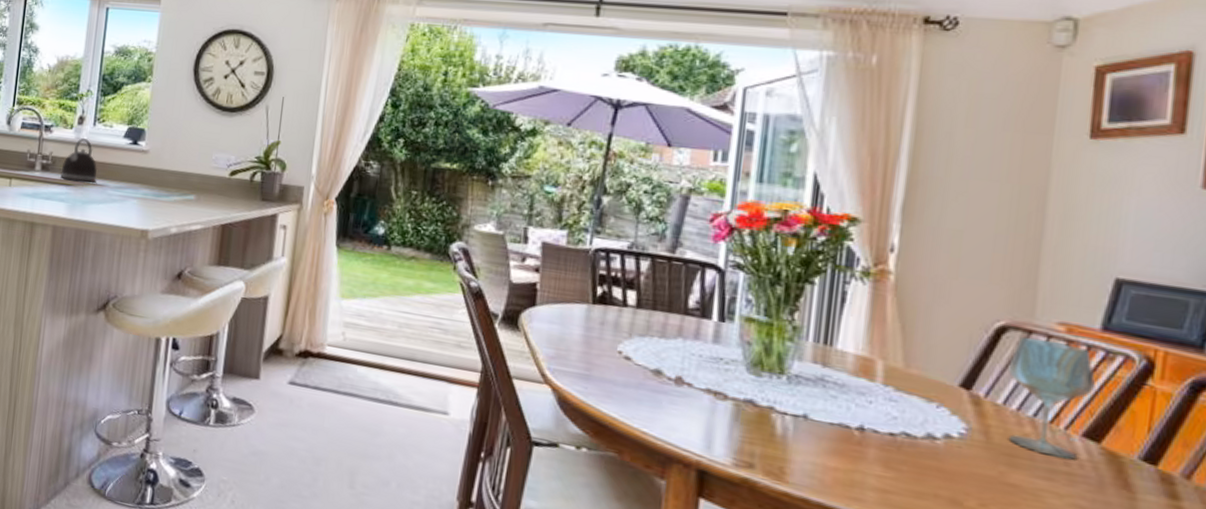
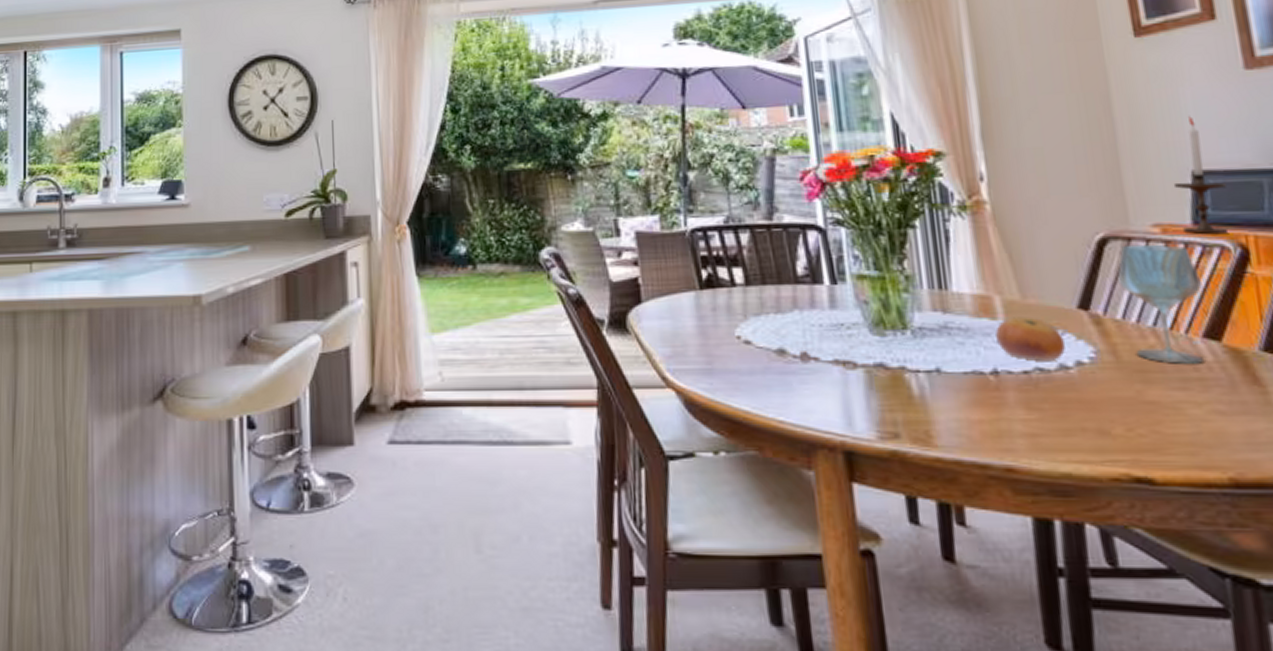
kettle: present [60,137,98,184] -> none [90,201,133,254]
fruit: none [870,382,939,430] -> present [995,317,1066,362]
candlestick: none [1090,226,1150,345] -> present [1173,116,1228,235]

